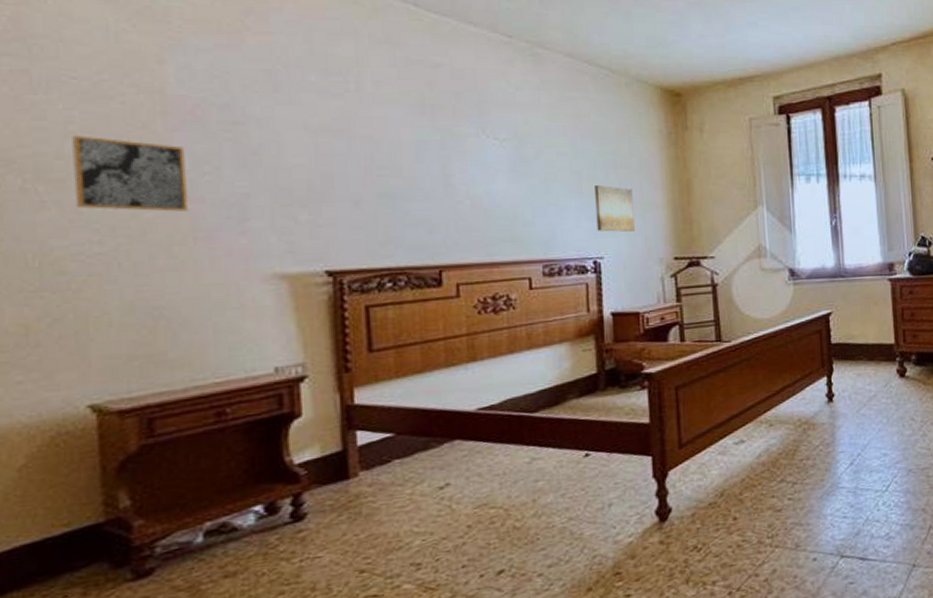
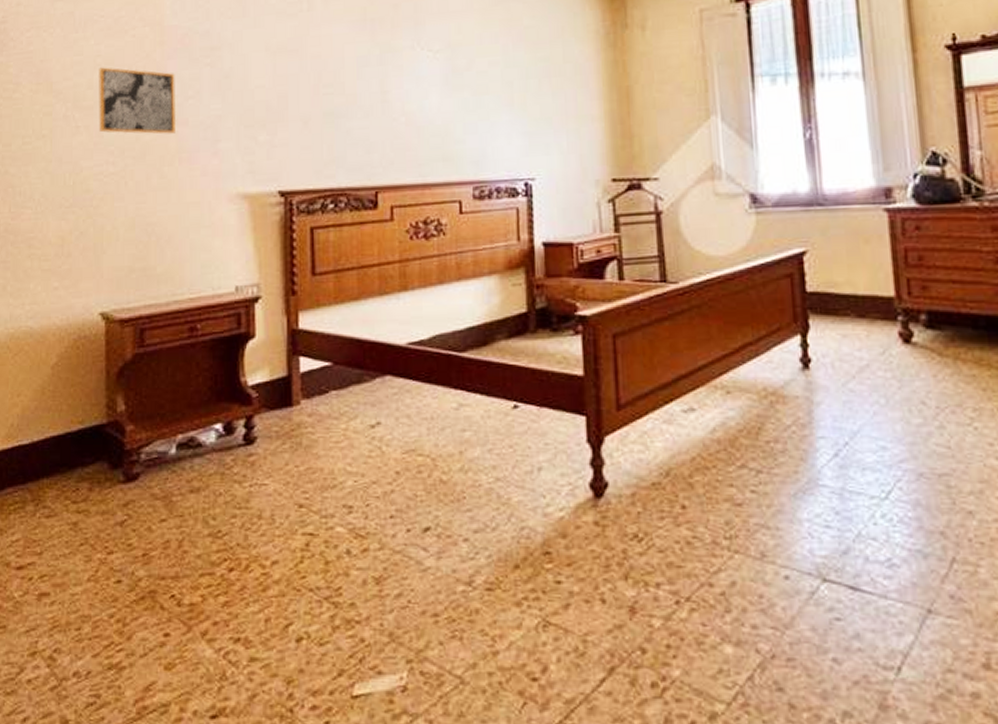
wall art: present [595,184,635,233] -> none [526,95,568,150]

